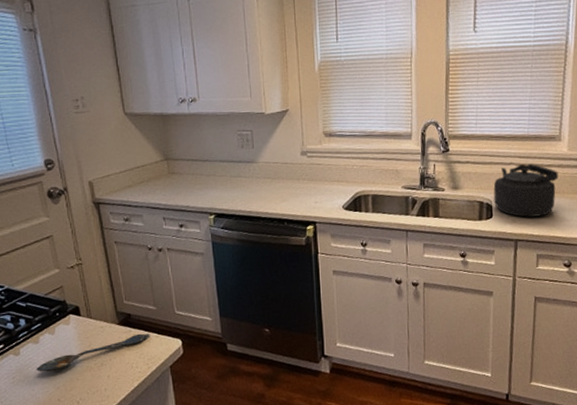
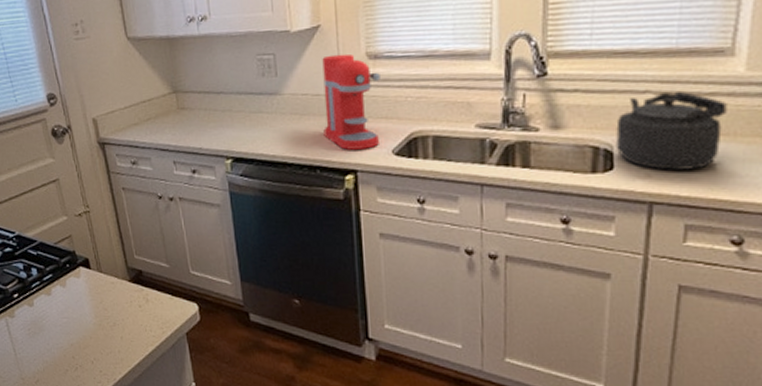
spoon: present [36,333,150,372] -> none [50,293,164,327]
coffee maker: none [290,132,334,206] -> present [322,53,380,150]

